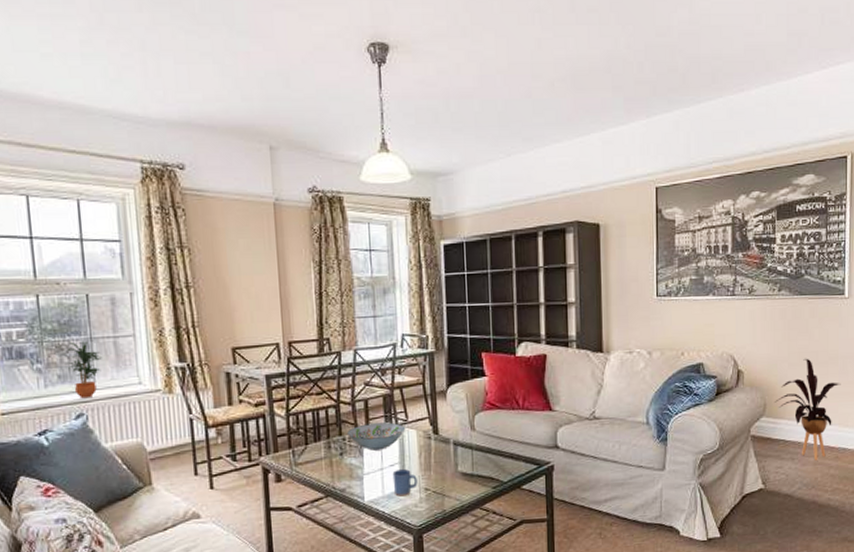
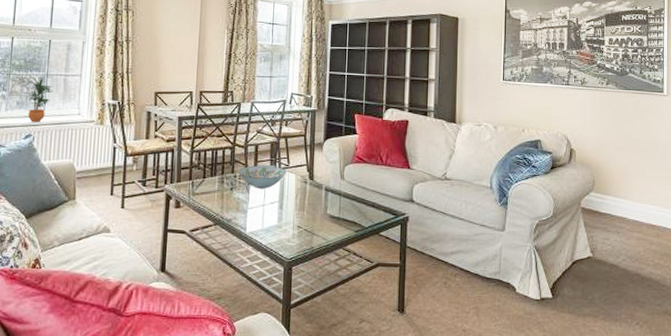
mug: present [392,468,418,497] -> none [271,206,292,231]
house plant: present [774,358,841,461] -> none [602,144,661,236]

